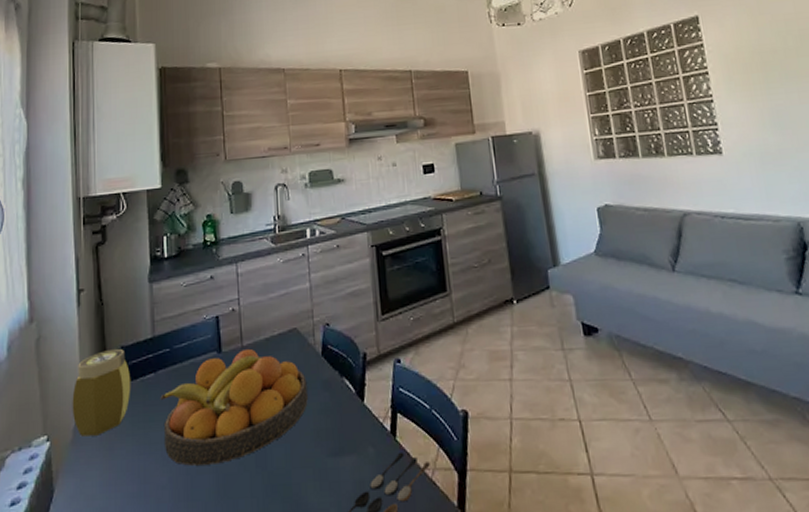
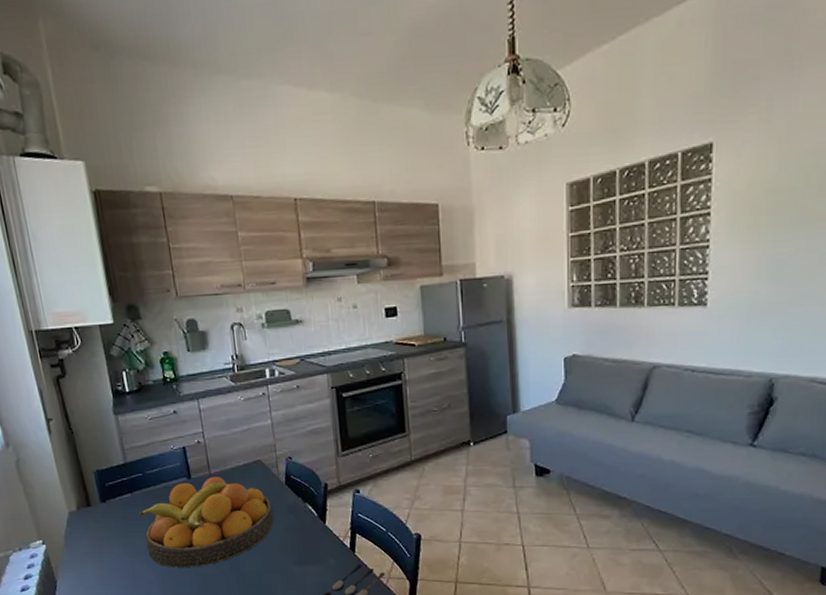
jar: present [72,348,131,437] -> none [58,471,112,542]

